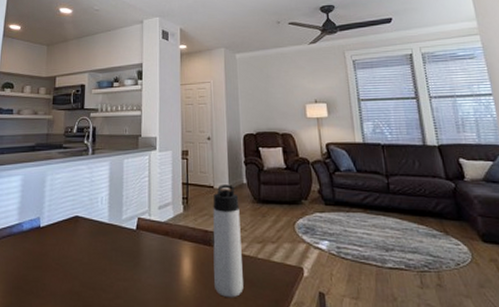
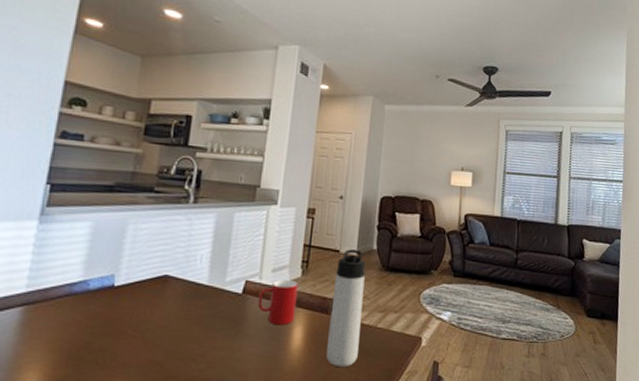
cup: none [150,215,183,258] -> present [257,279,299,326]

